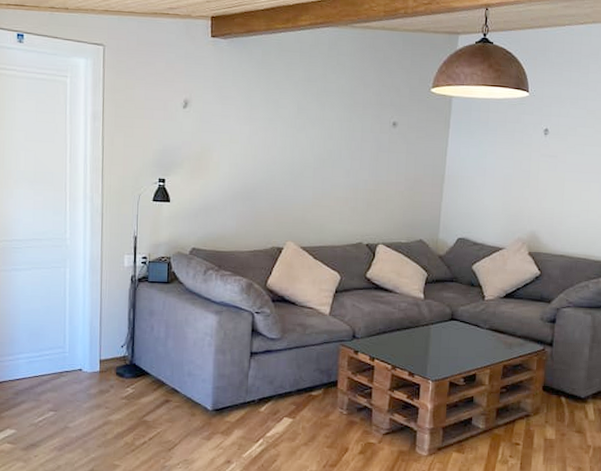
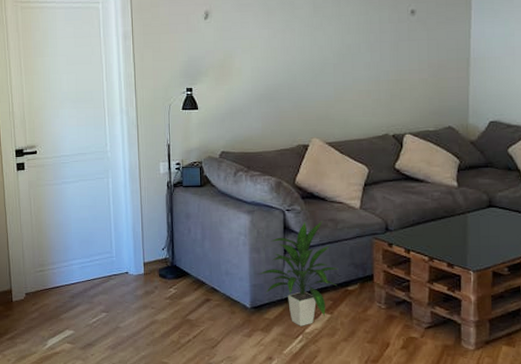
indoor plant: none [222,325,304,430] -> present [258,221,339,326]

